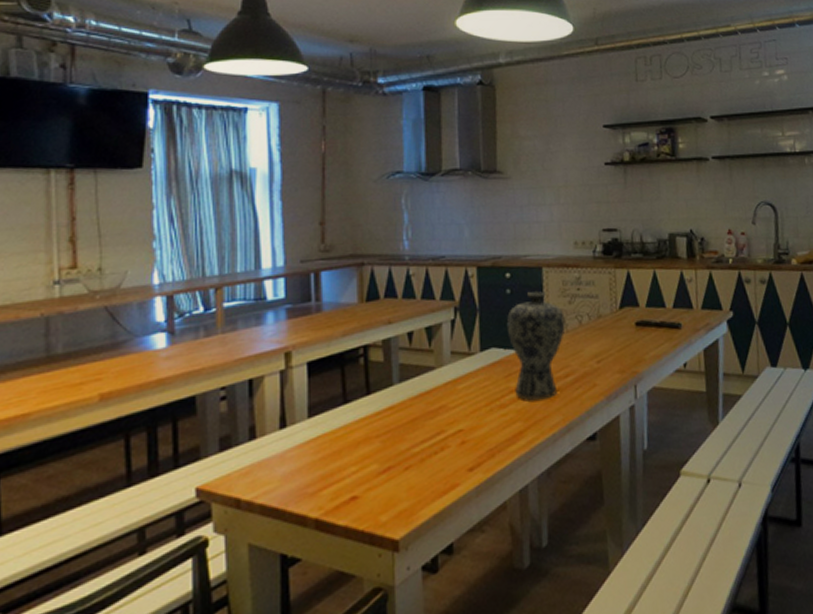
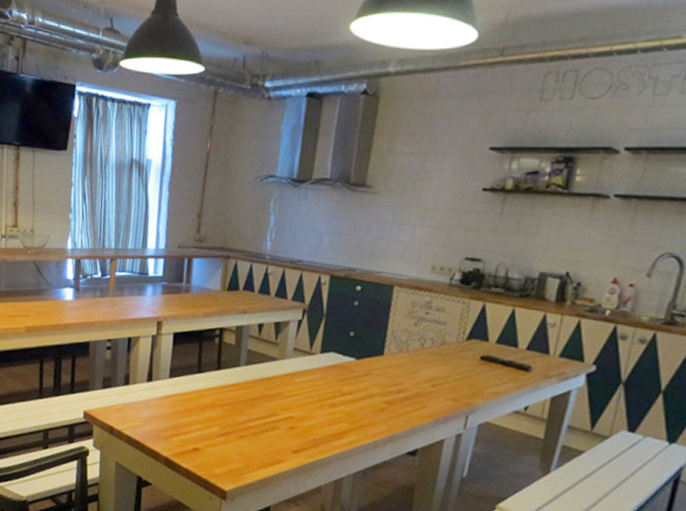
vase: present [507,290,566,401] -> none [346,307,408,409]

